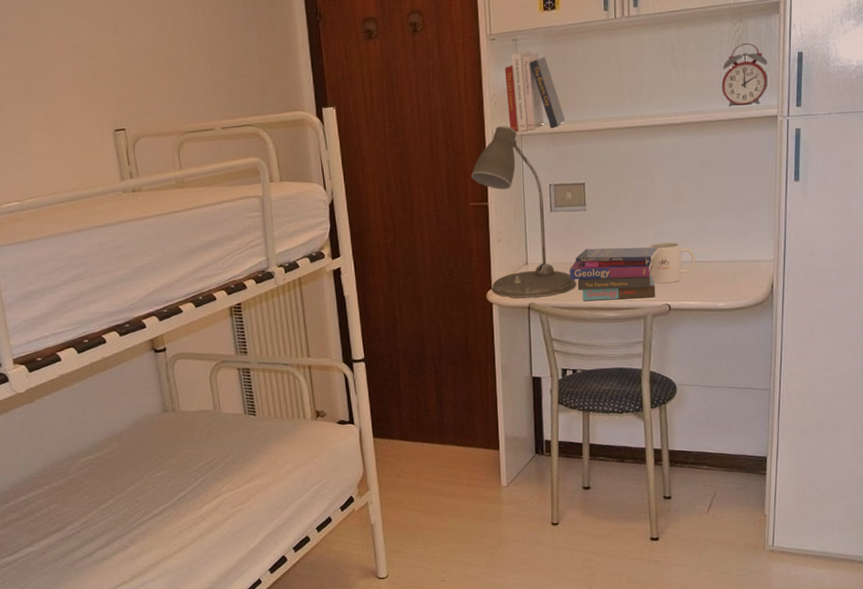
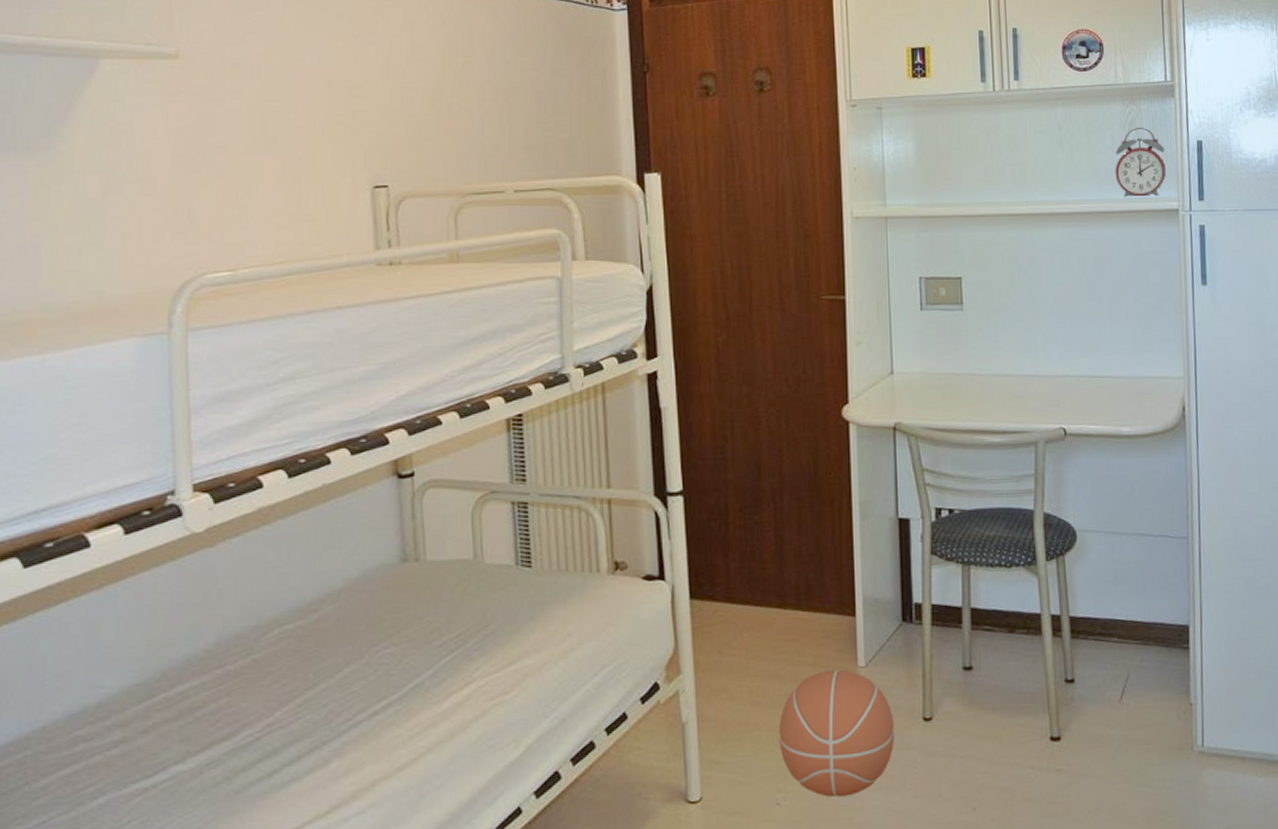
basketball: none [442,488,530,577] -> present [779,669,895,798]
desk lamp: present [471,125,576,299] -> none [826,204,952,416]
books: present [504,50,566,132] -> none [866,121,939,214]
books: present [569,247,659,301] -> none [943,356,1051,422]
mug: present [649,241,696,284] -> none [1038,351,1094,402]

